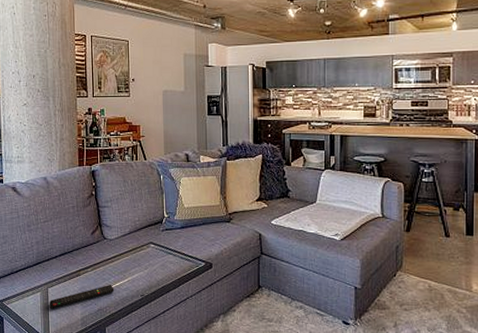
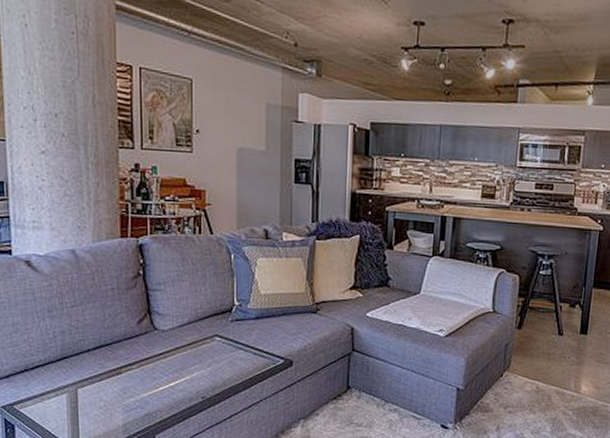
remote control: present [50,285,115,309] -> none [80,385,168,414]

